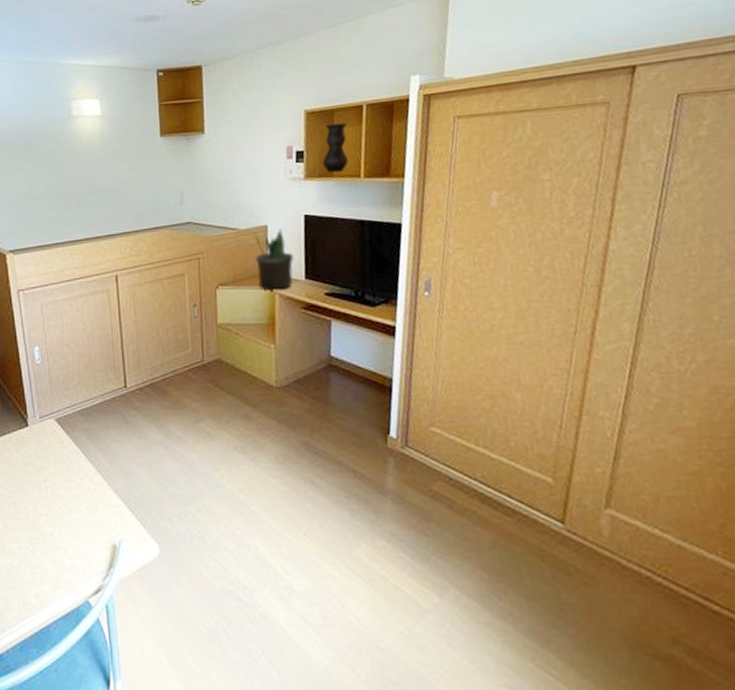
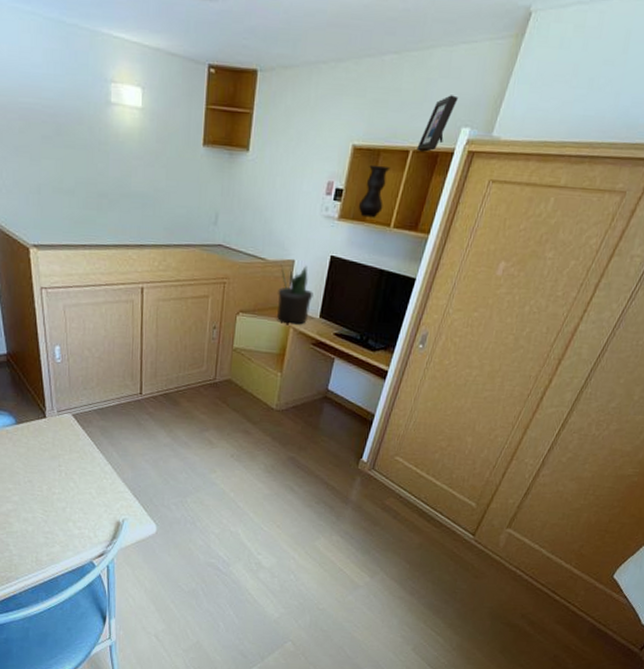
picture frame: none [369,50,400,105] -> present [416,95,459,153]

